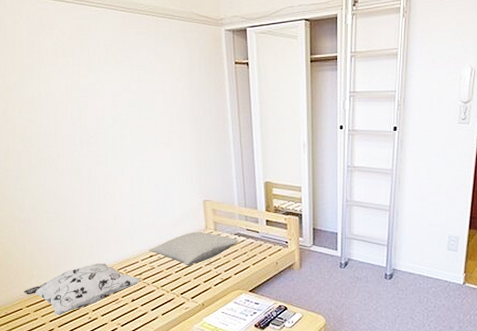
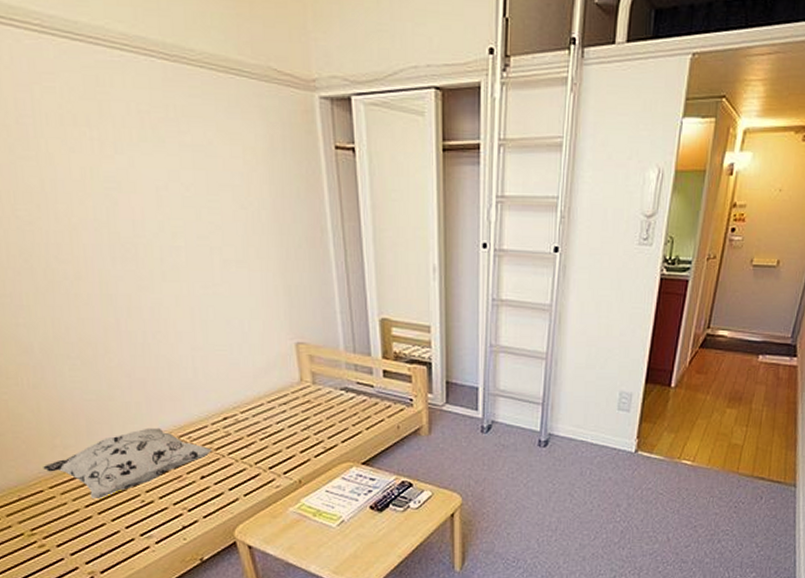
pillow: present [149,232,239,266] -> none [221,386,346,432]

